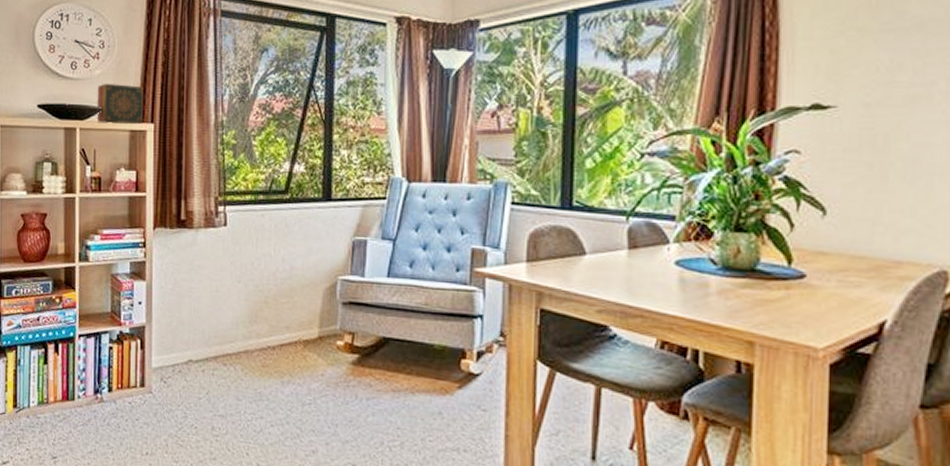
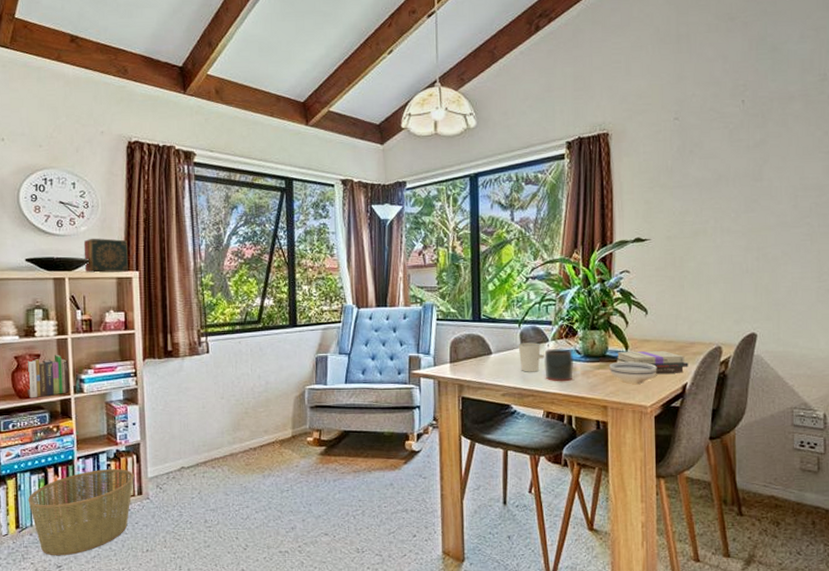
basket: none [27,352,137,446] -> present [28,469,134,556]
books: none [31,214,74,263] -> present [25,354,69,398]
cup: none [624,242,662,285] -> present [518,342,544,372]
mug: none [661,253,707,301] -> present [544,348,574,381]
bowl: none [760,280,838,315] -> present [609,361,657,384]
books: none [772,266,890,305] -> present [616,351,688,374]

